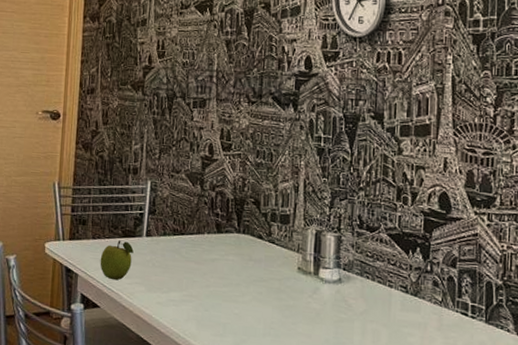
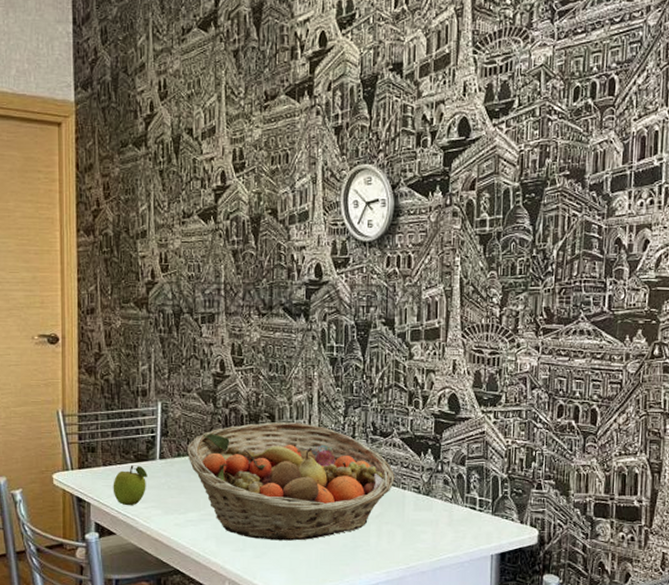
fruit basket: none [173,207,382,332] -> present [187,422,396,541]

